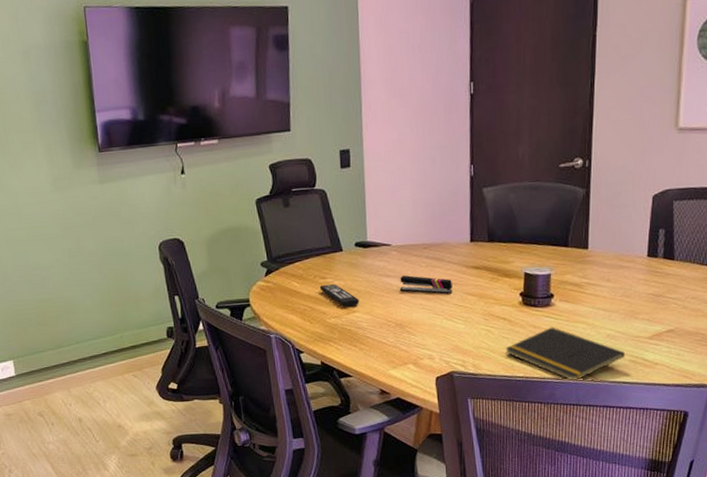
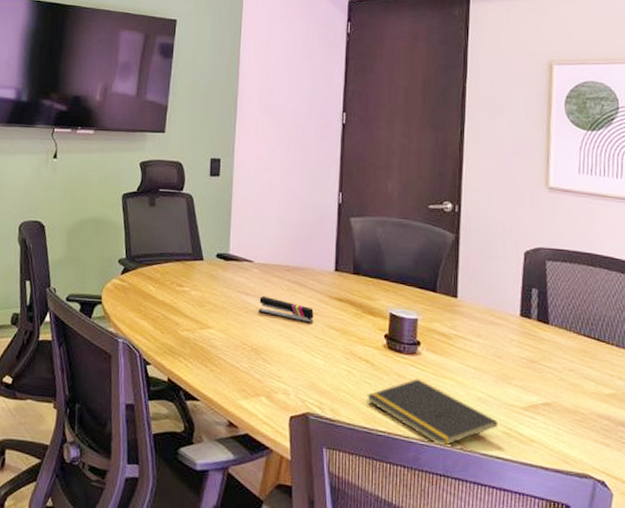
remote control: present [319,284,359,307] -> none [175,293,215,322]

